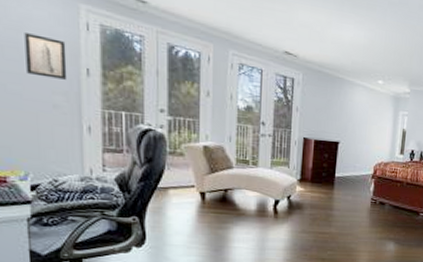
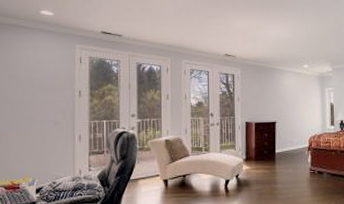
wall art: present [24,33,68,80] -> none [38,72,66,102]

